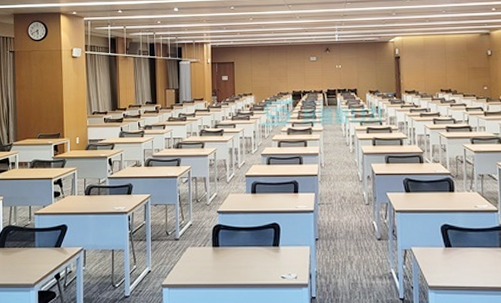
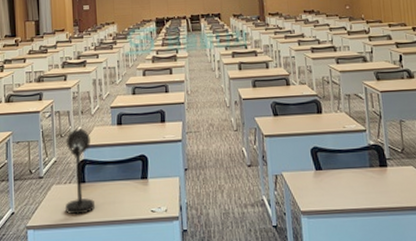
desk lamp: none [198,195,227,277] -> present [64,128,95,215]

